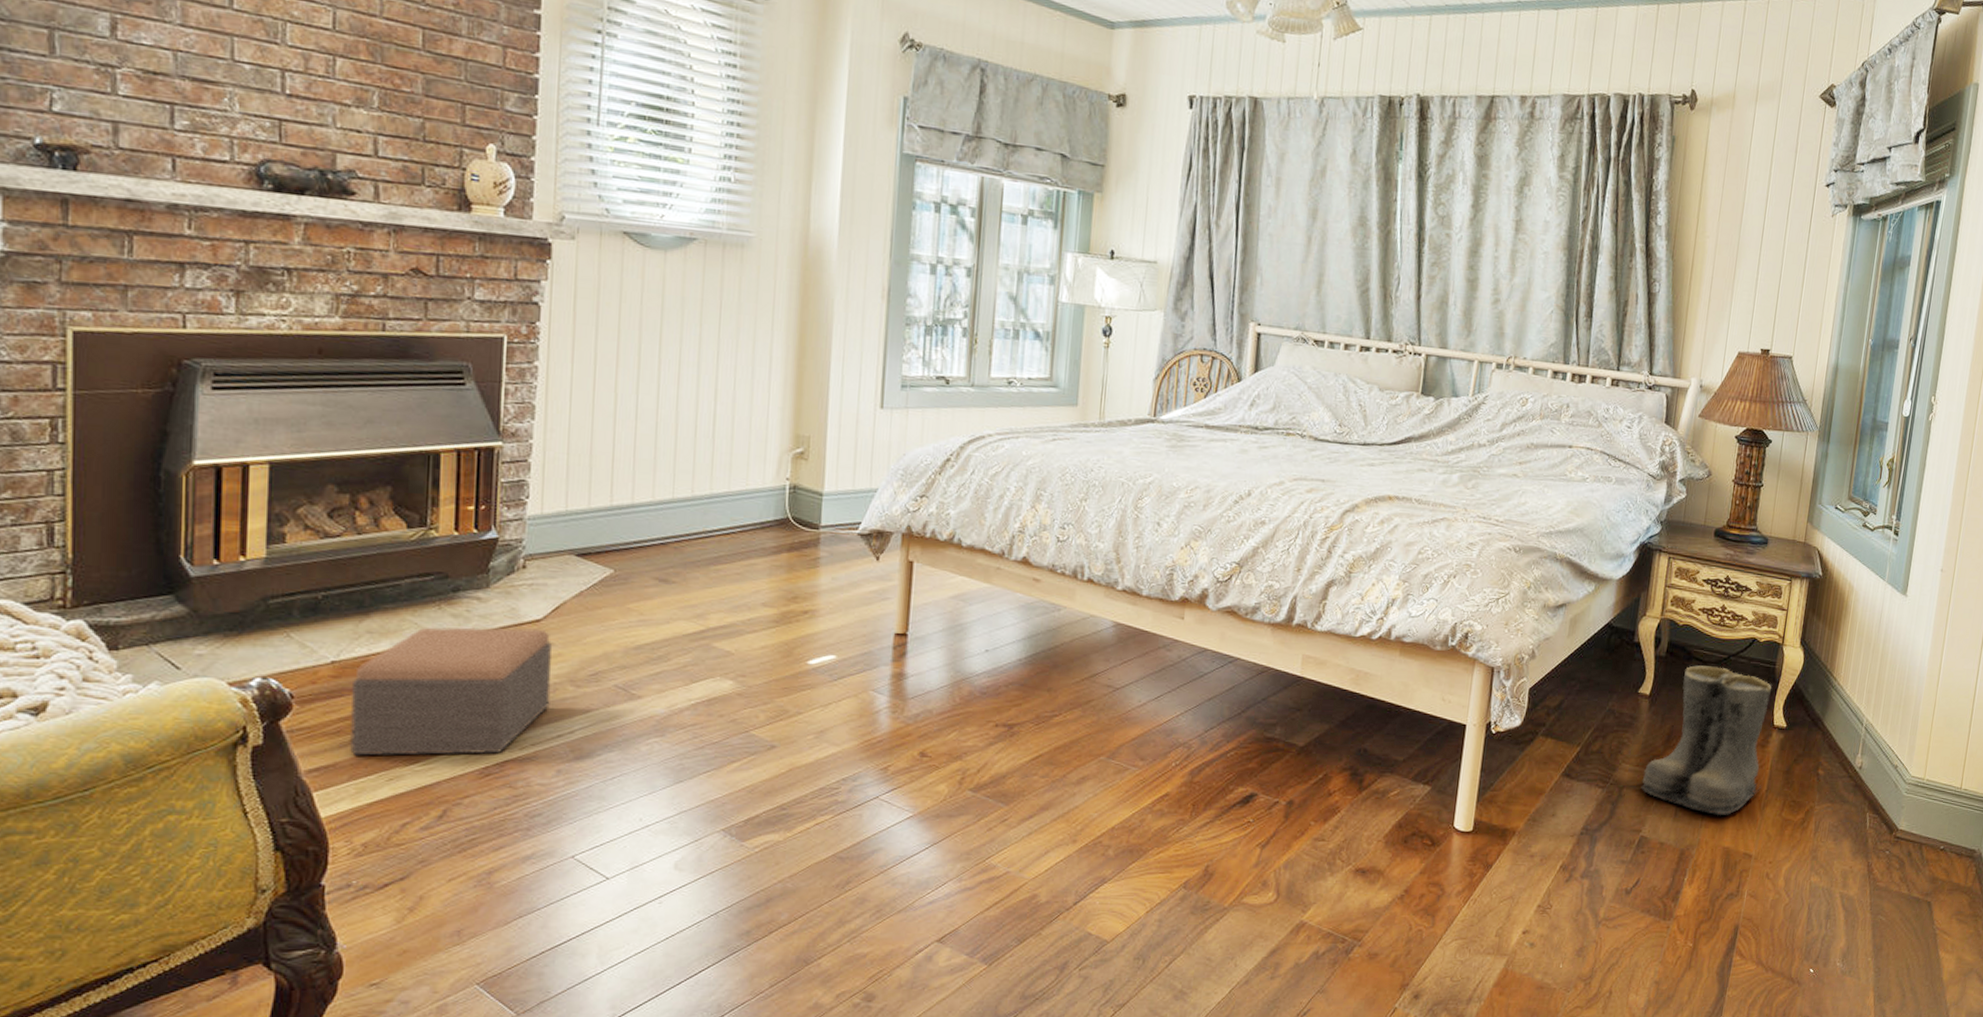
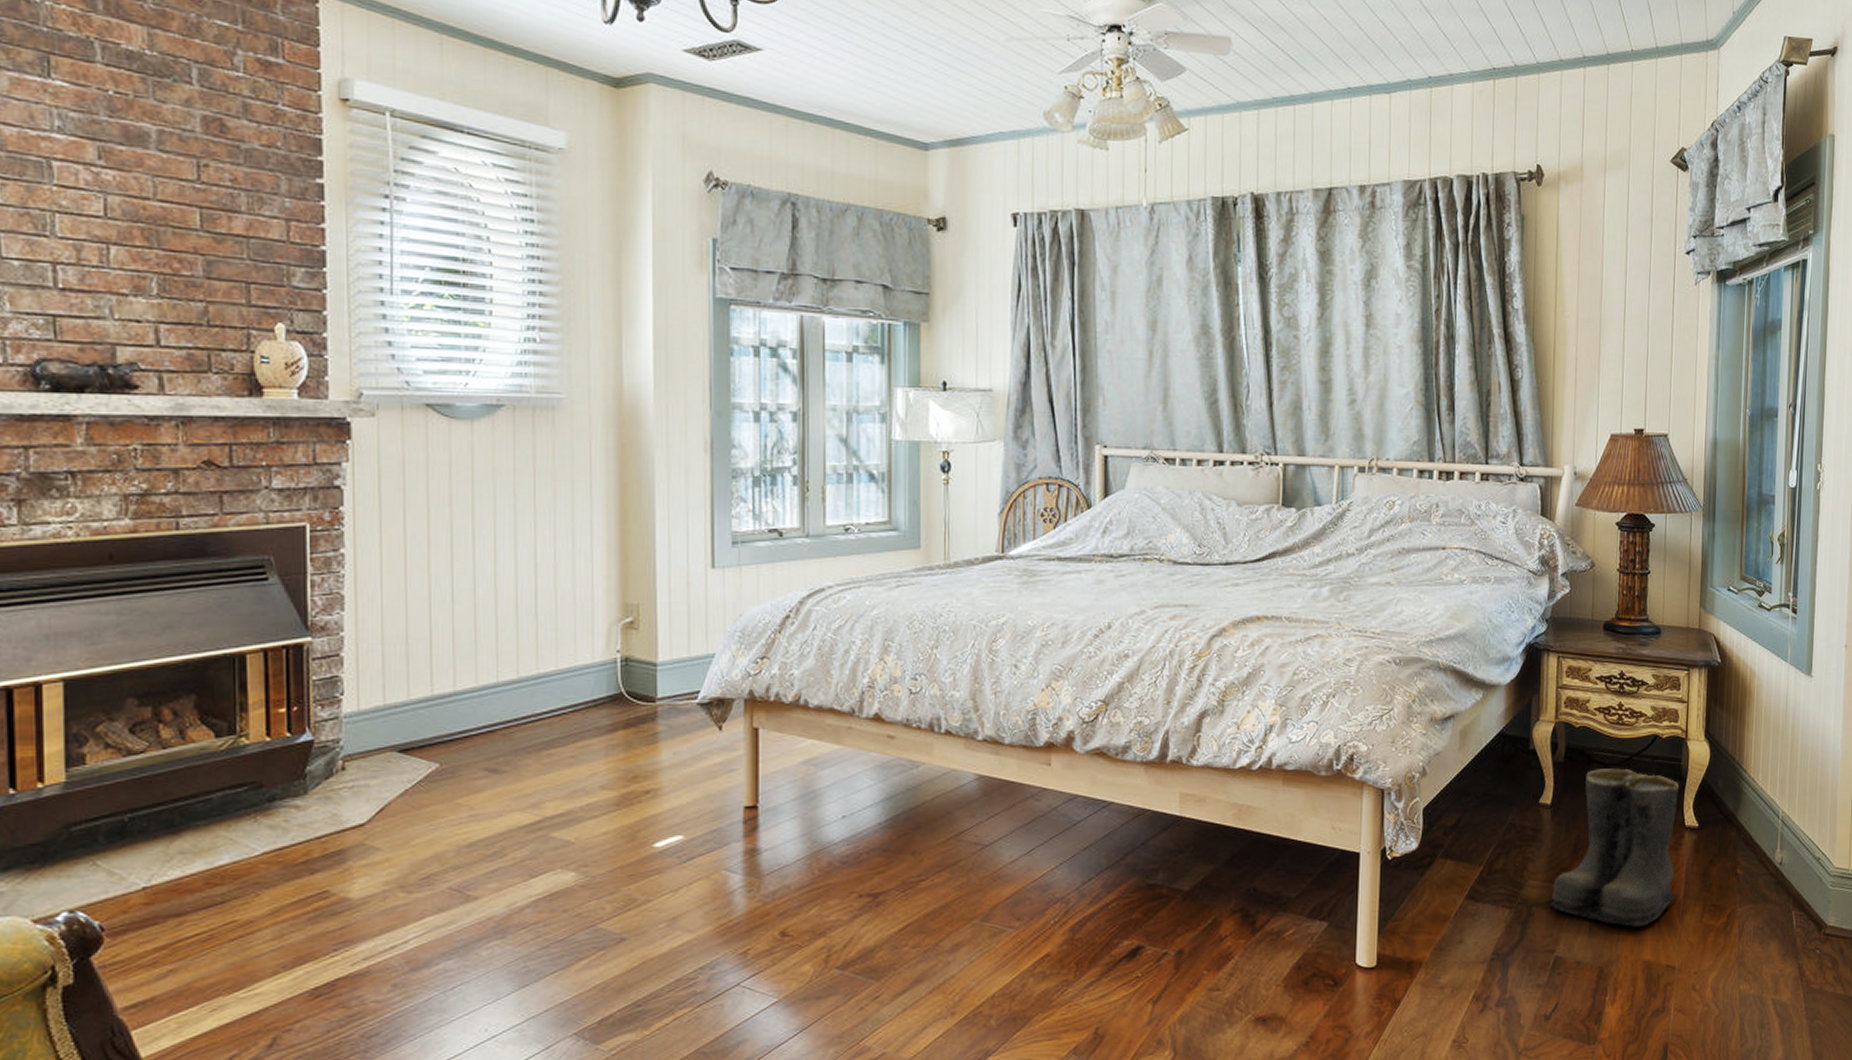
footstool: present [350,627,552,756] -> none [165,834,380,988]

